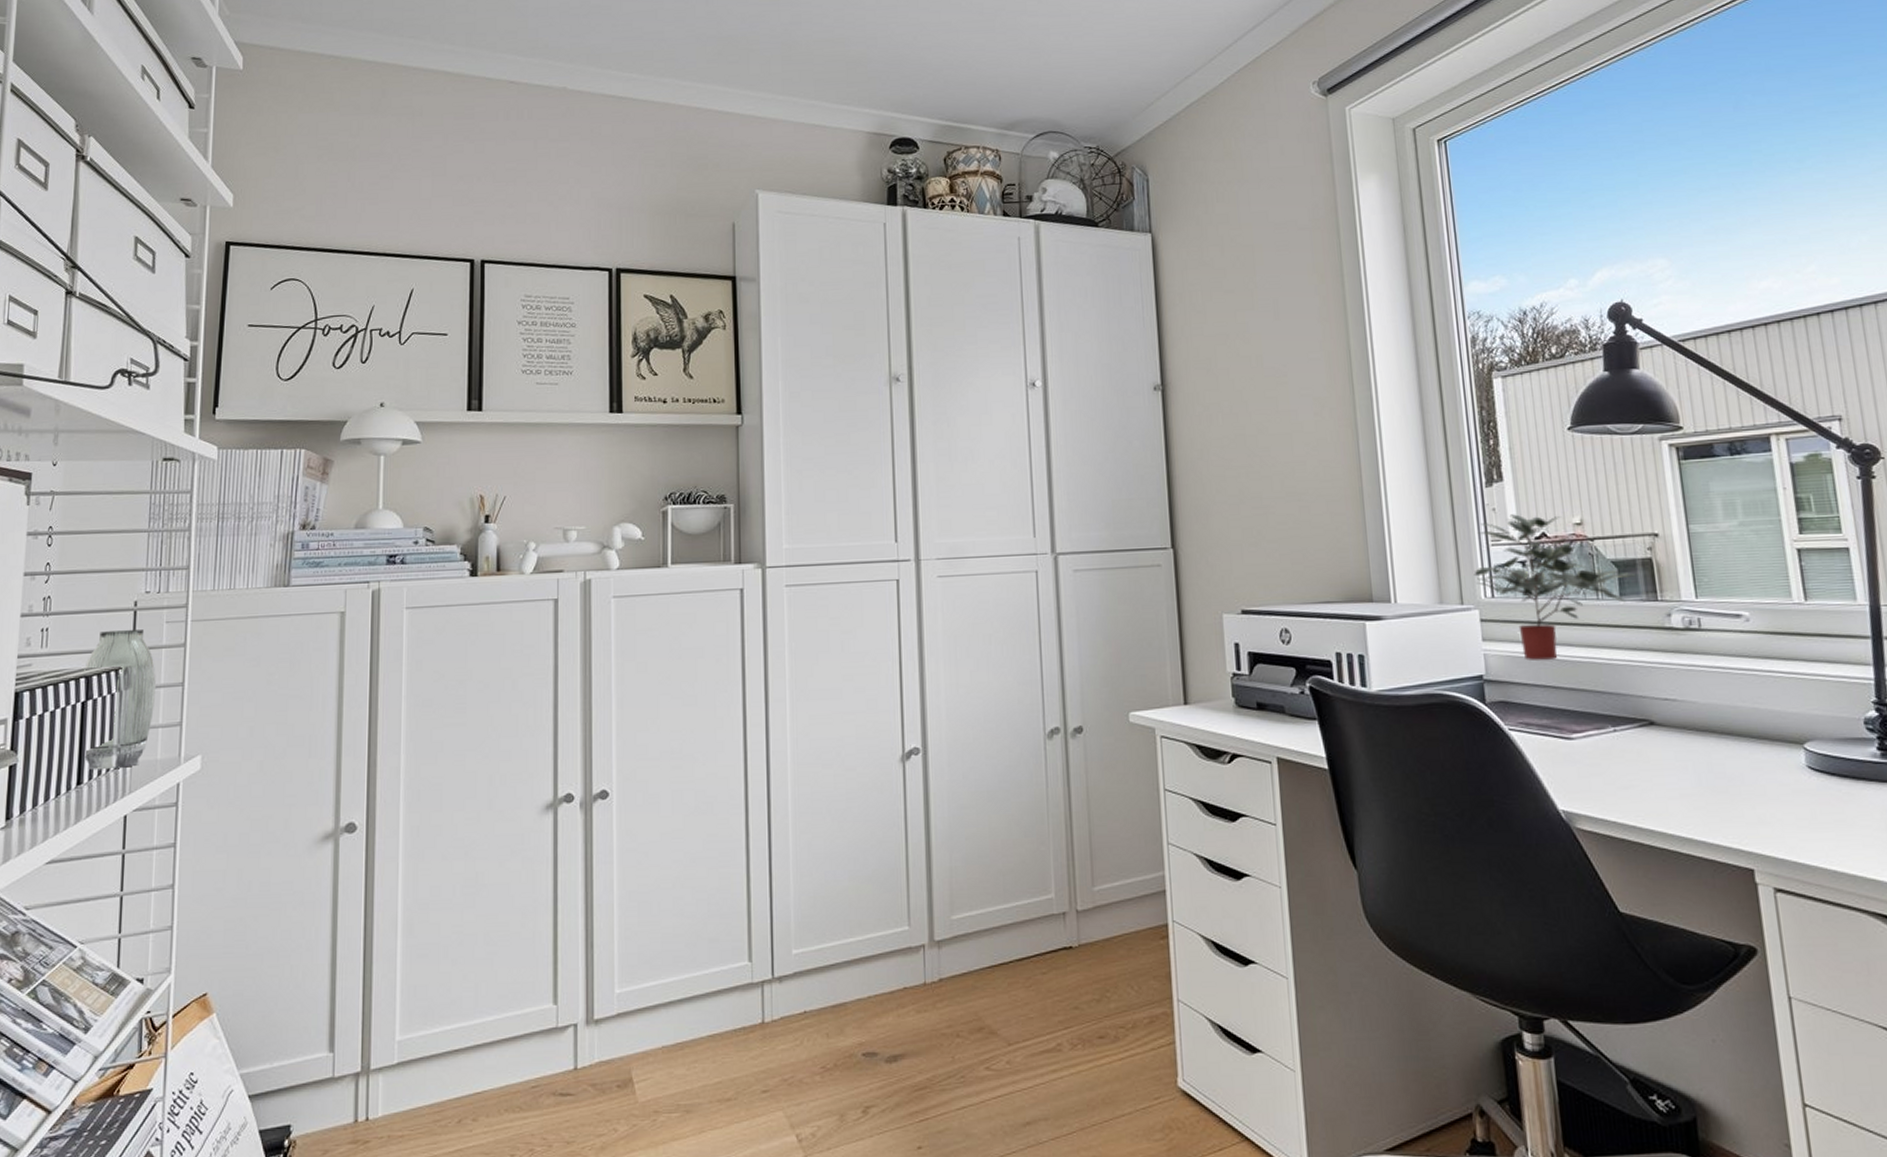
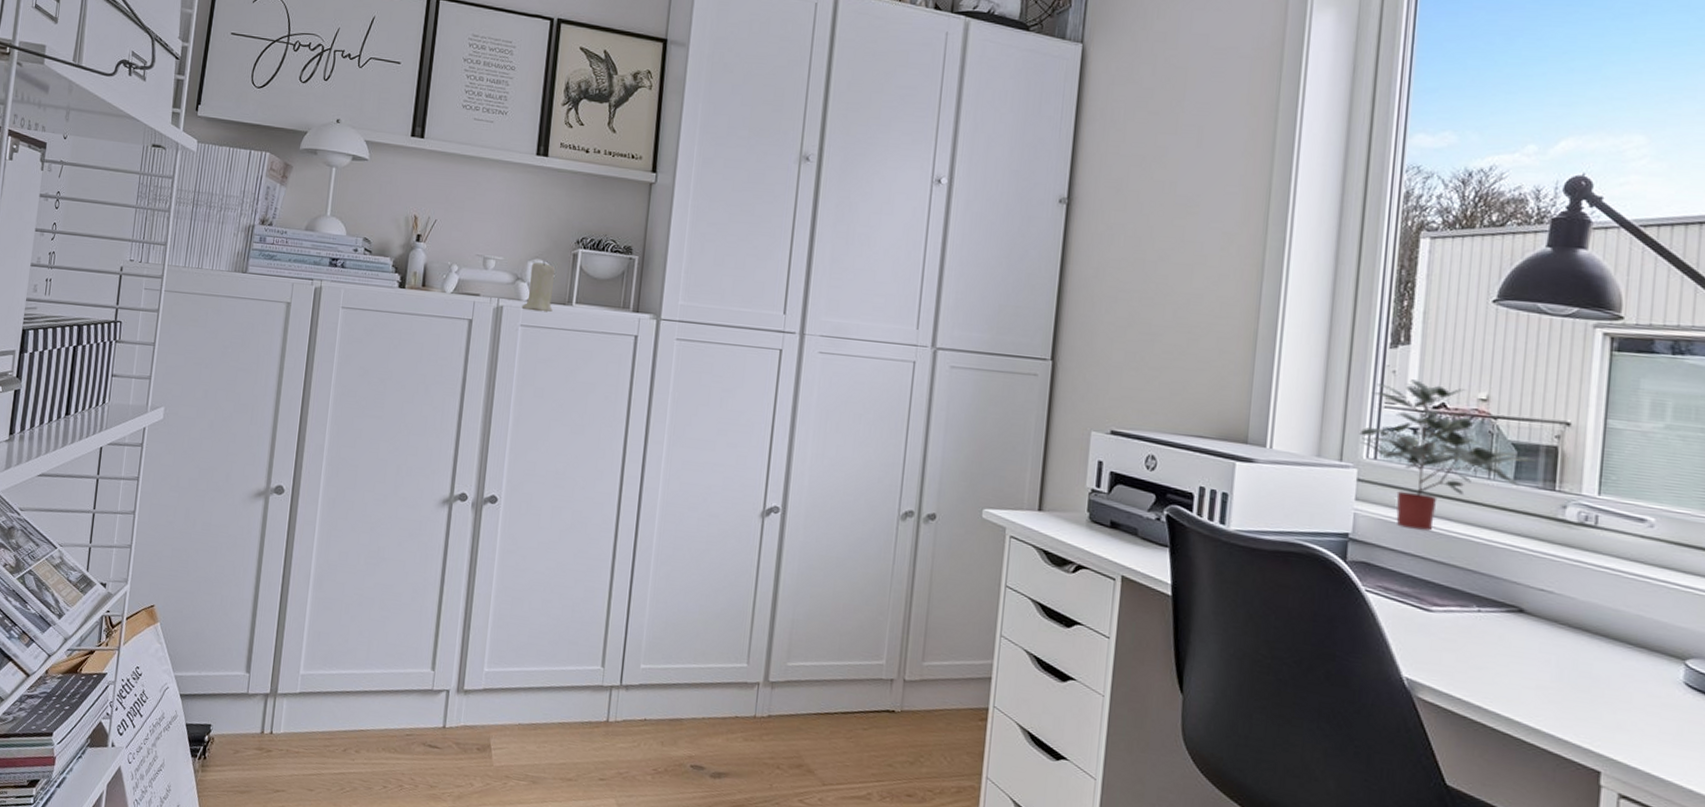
vase: present [84,629,156,771] -> none [73,289,134,407]
candle: none [612,523,647,579] -> present [521,260,556,313]

